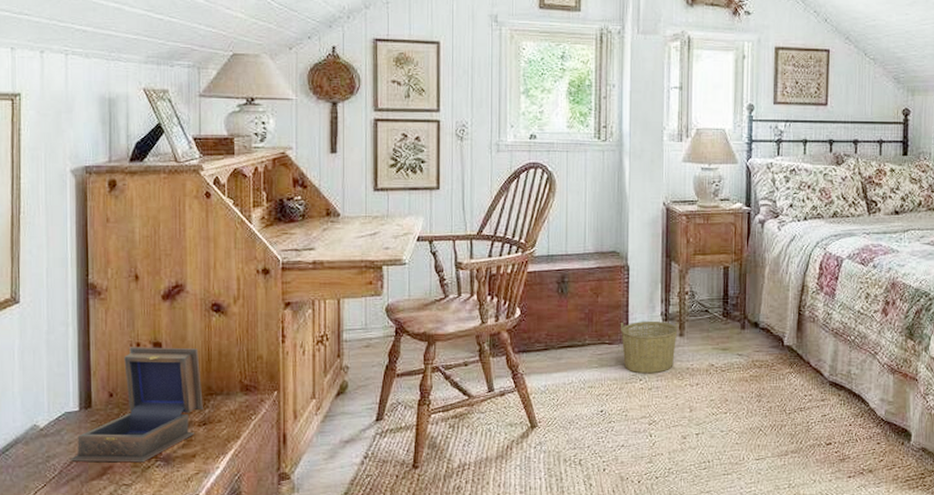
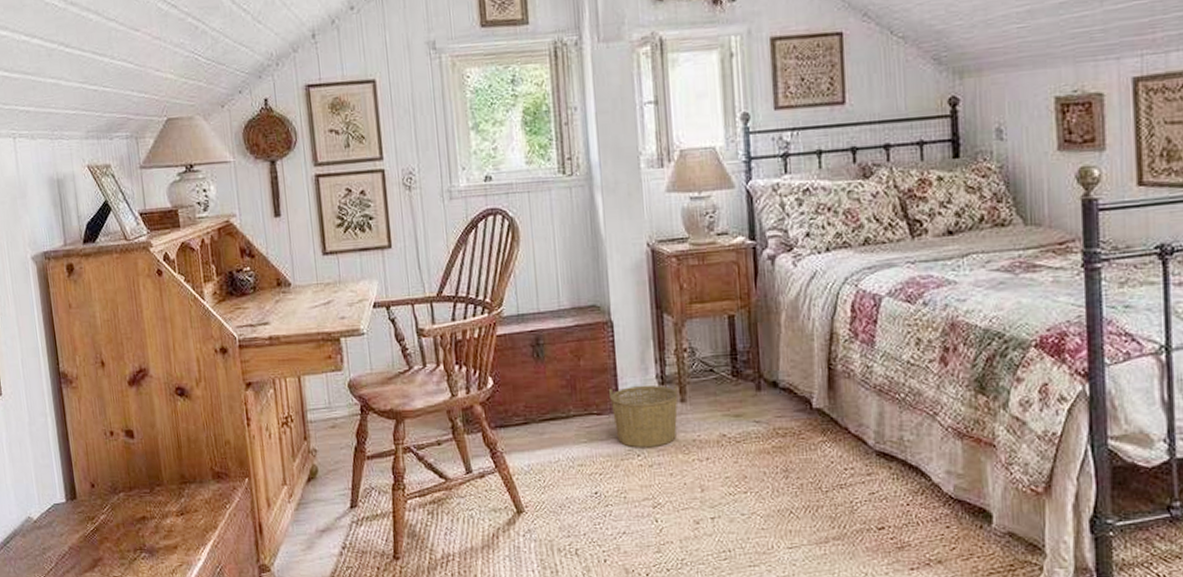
decorative box: present [69,347,203,463] -> none [63,435,179,554]

